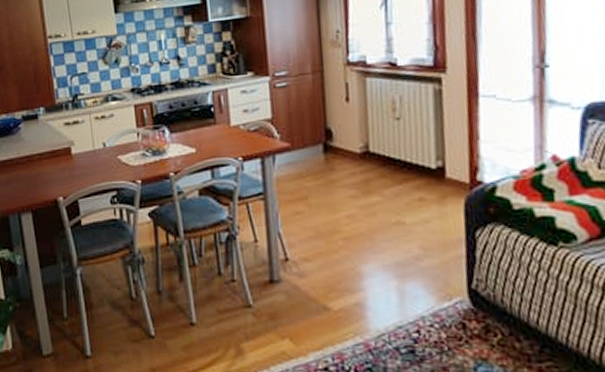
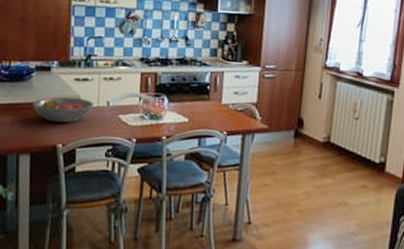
fruit bowl: none [25,144,89,174] -> present [32,97,94,123]

